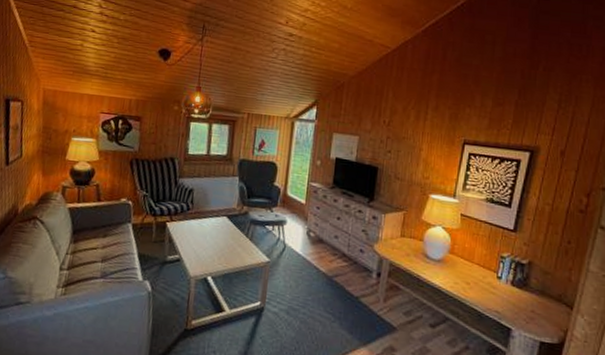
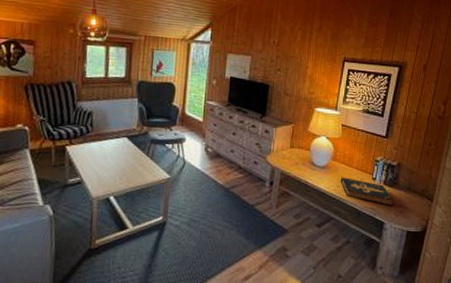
book: none [458,273,524,311] -> present [340,177,394,206]

